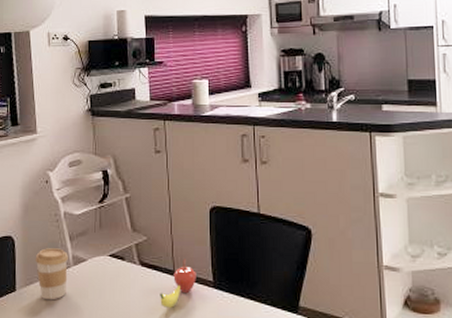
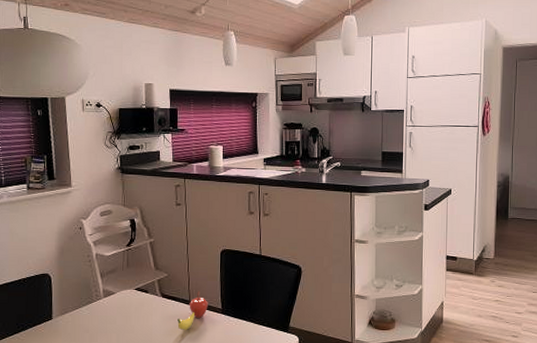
coffee cup: present [35,248,68,300] -> none [69,284,99,326]

